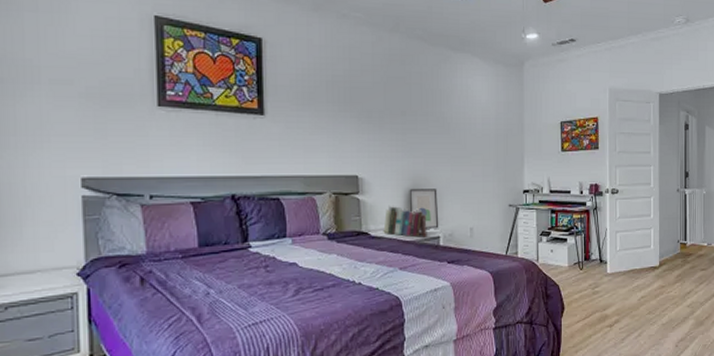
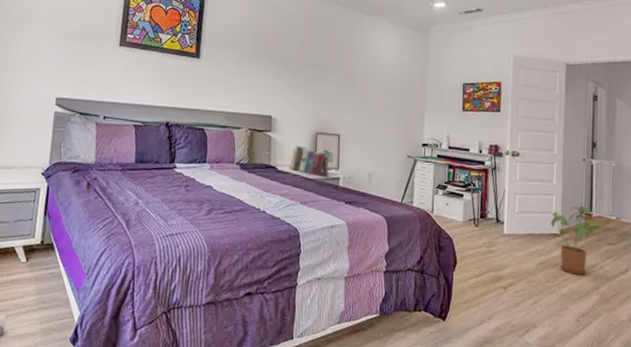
house plant: none [649,235,698,303] -> present [550,205,605,275]

